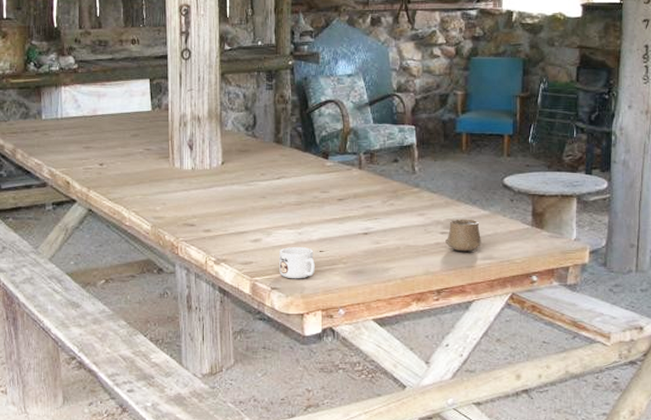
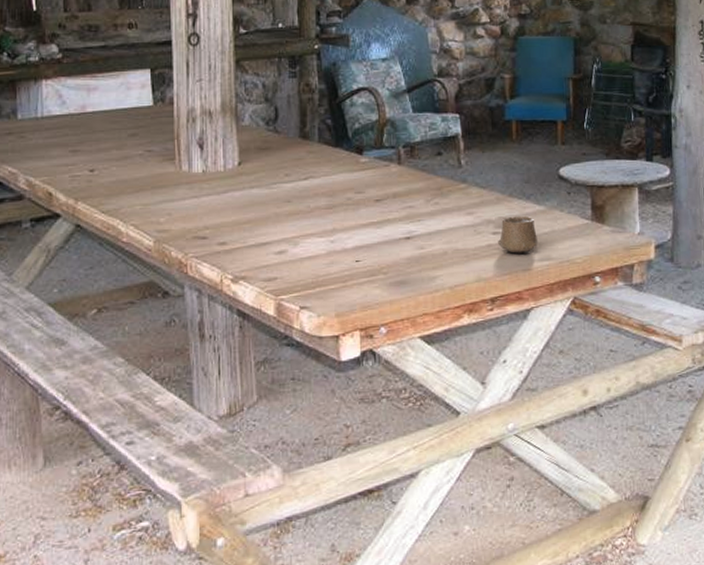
mug: present [279,247,315,279] -> none [308,257,351,296]

